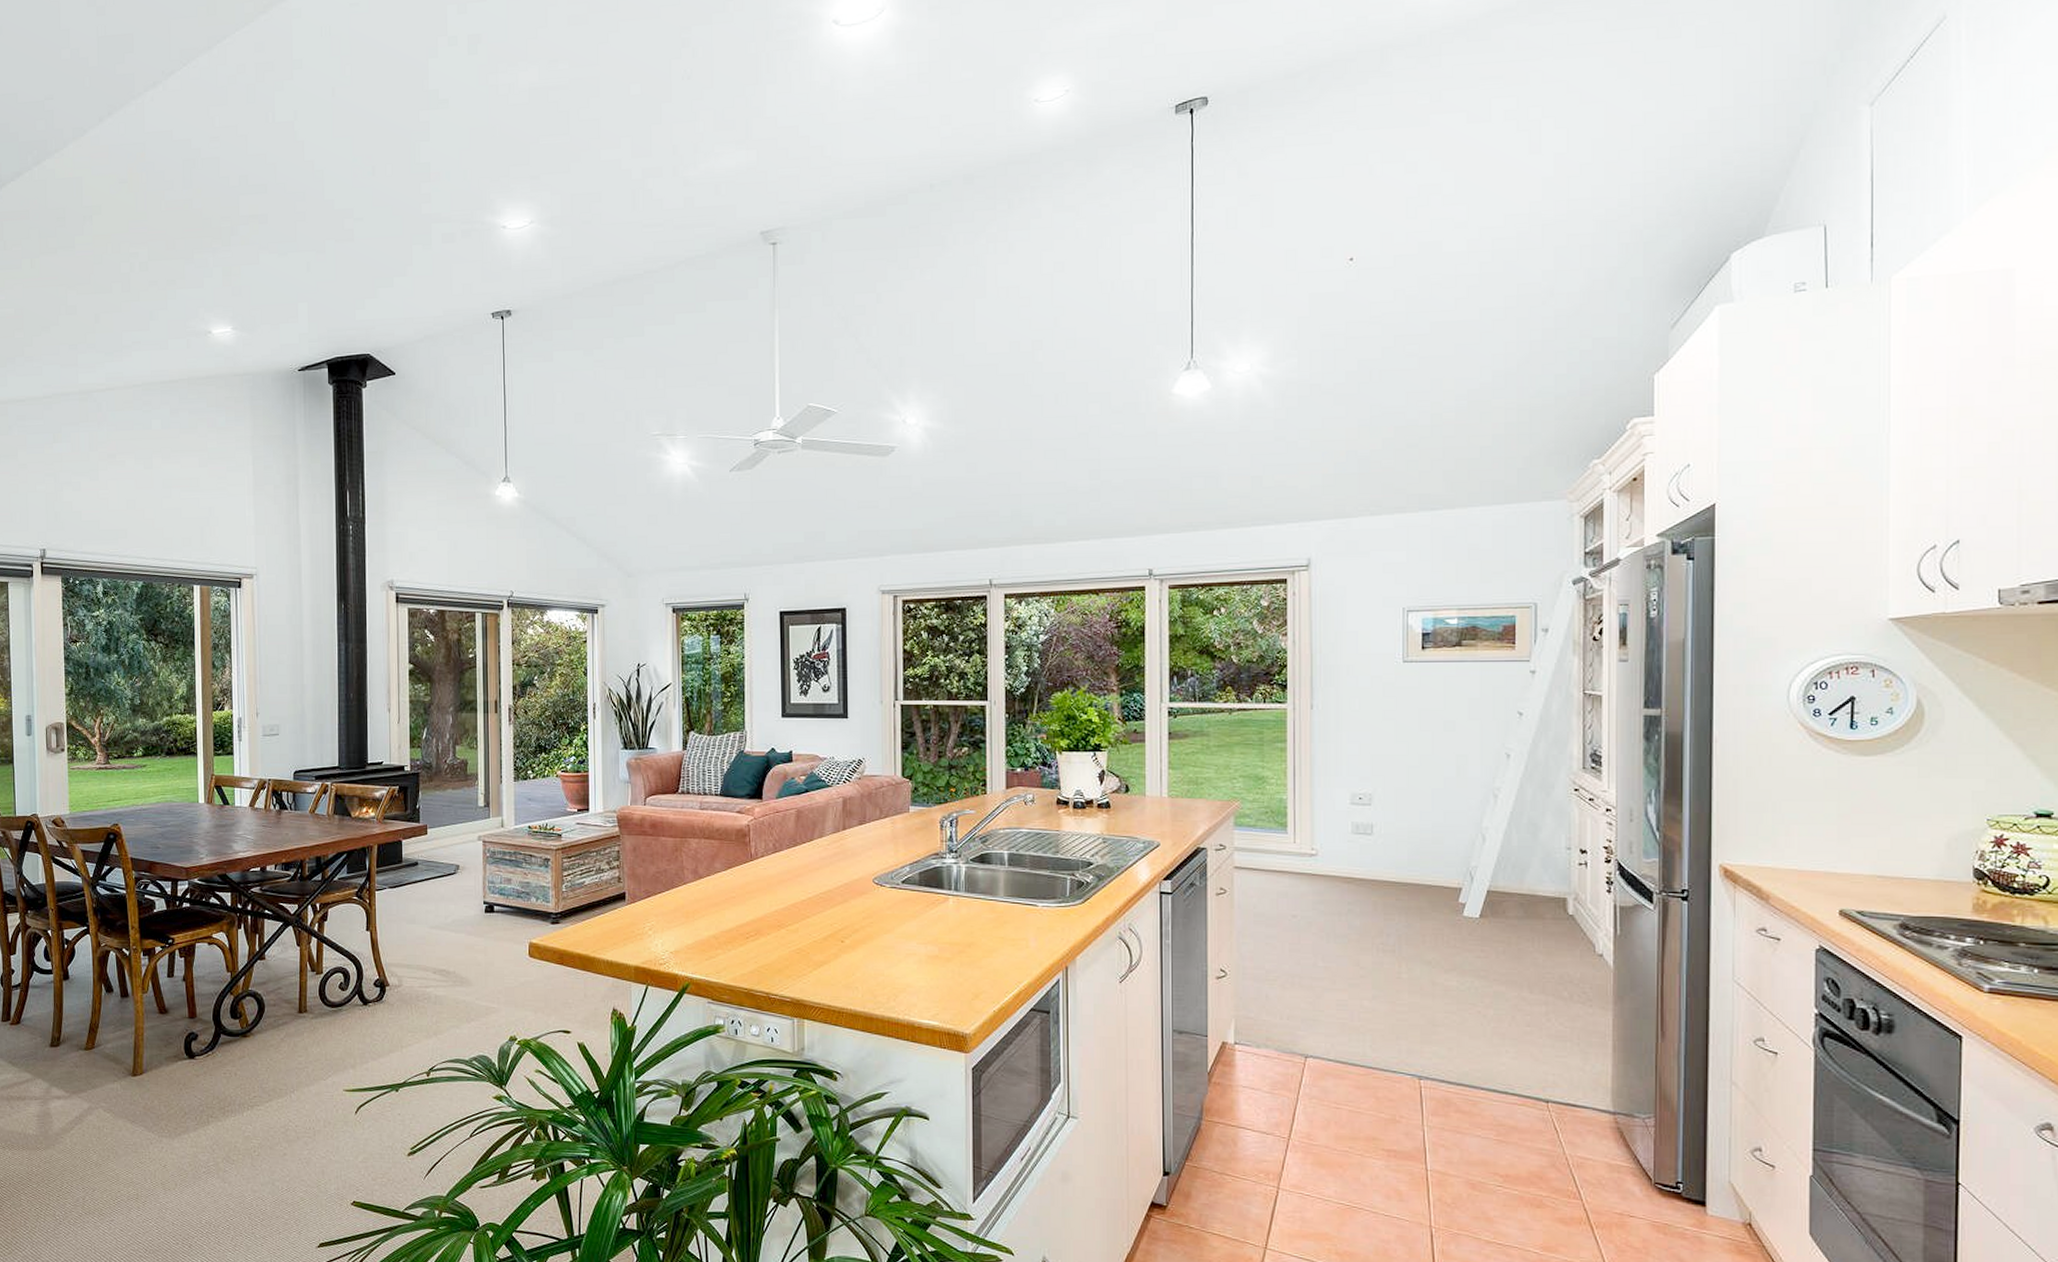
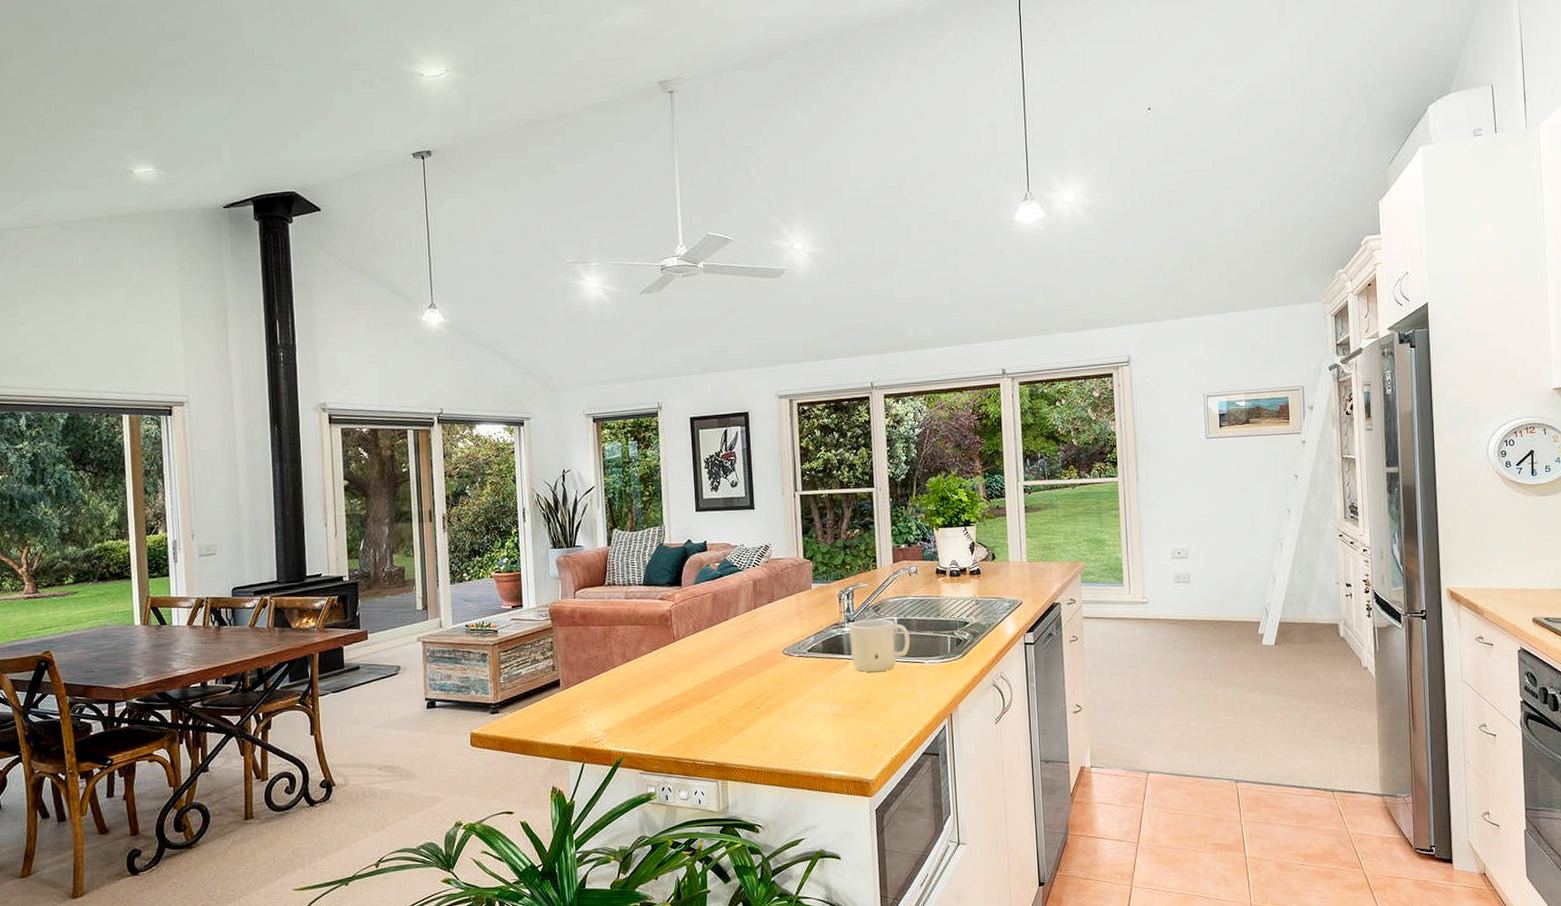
mug: none [951,851,1023,913] -> present [849,618,911,673]

